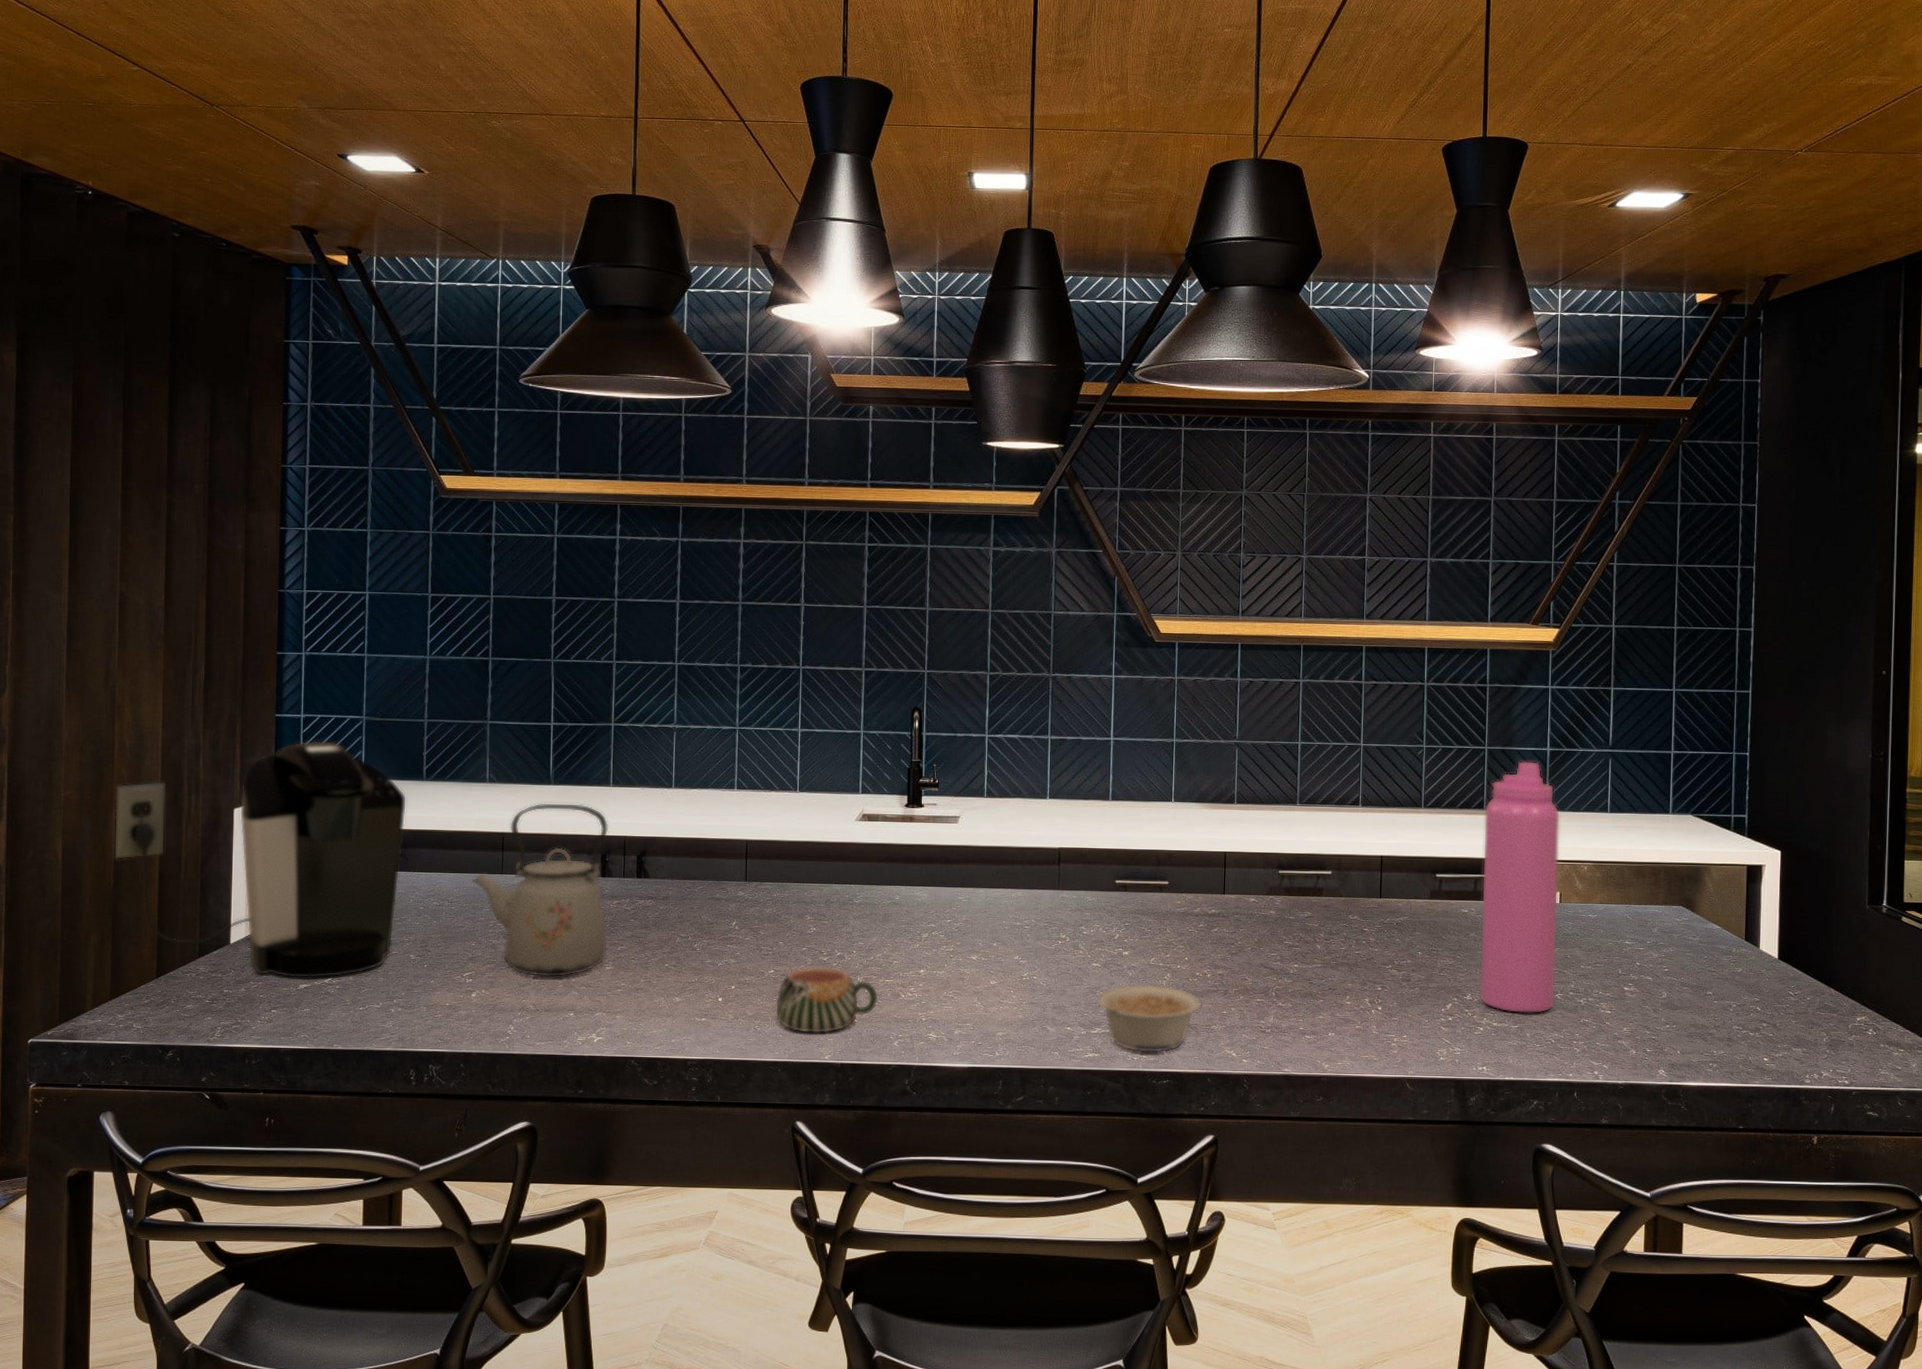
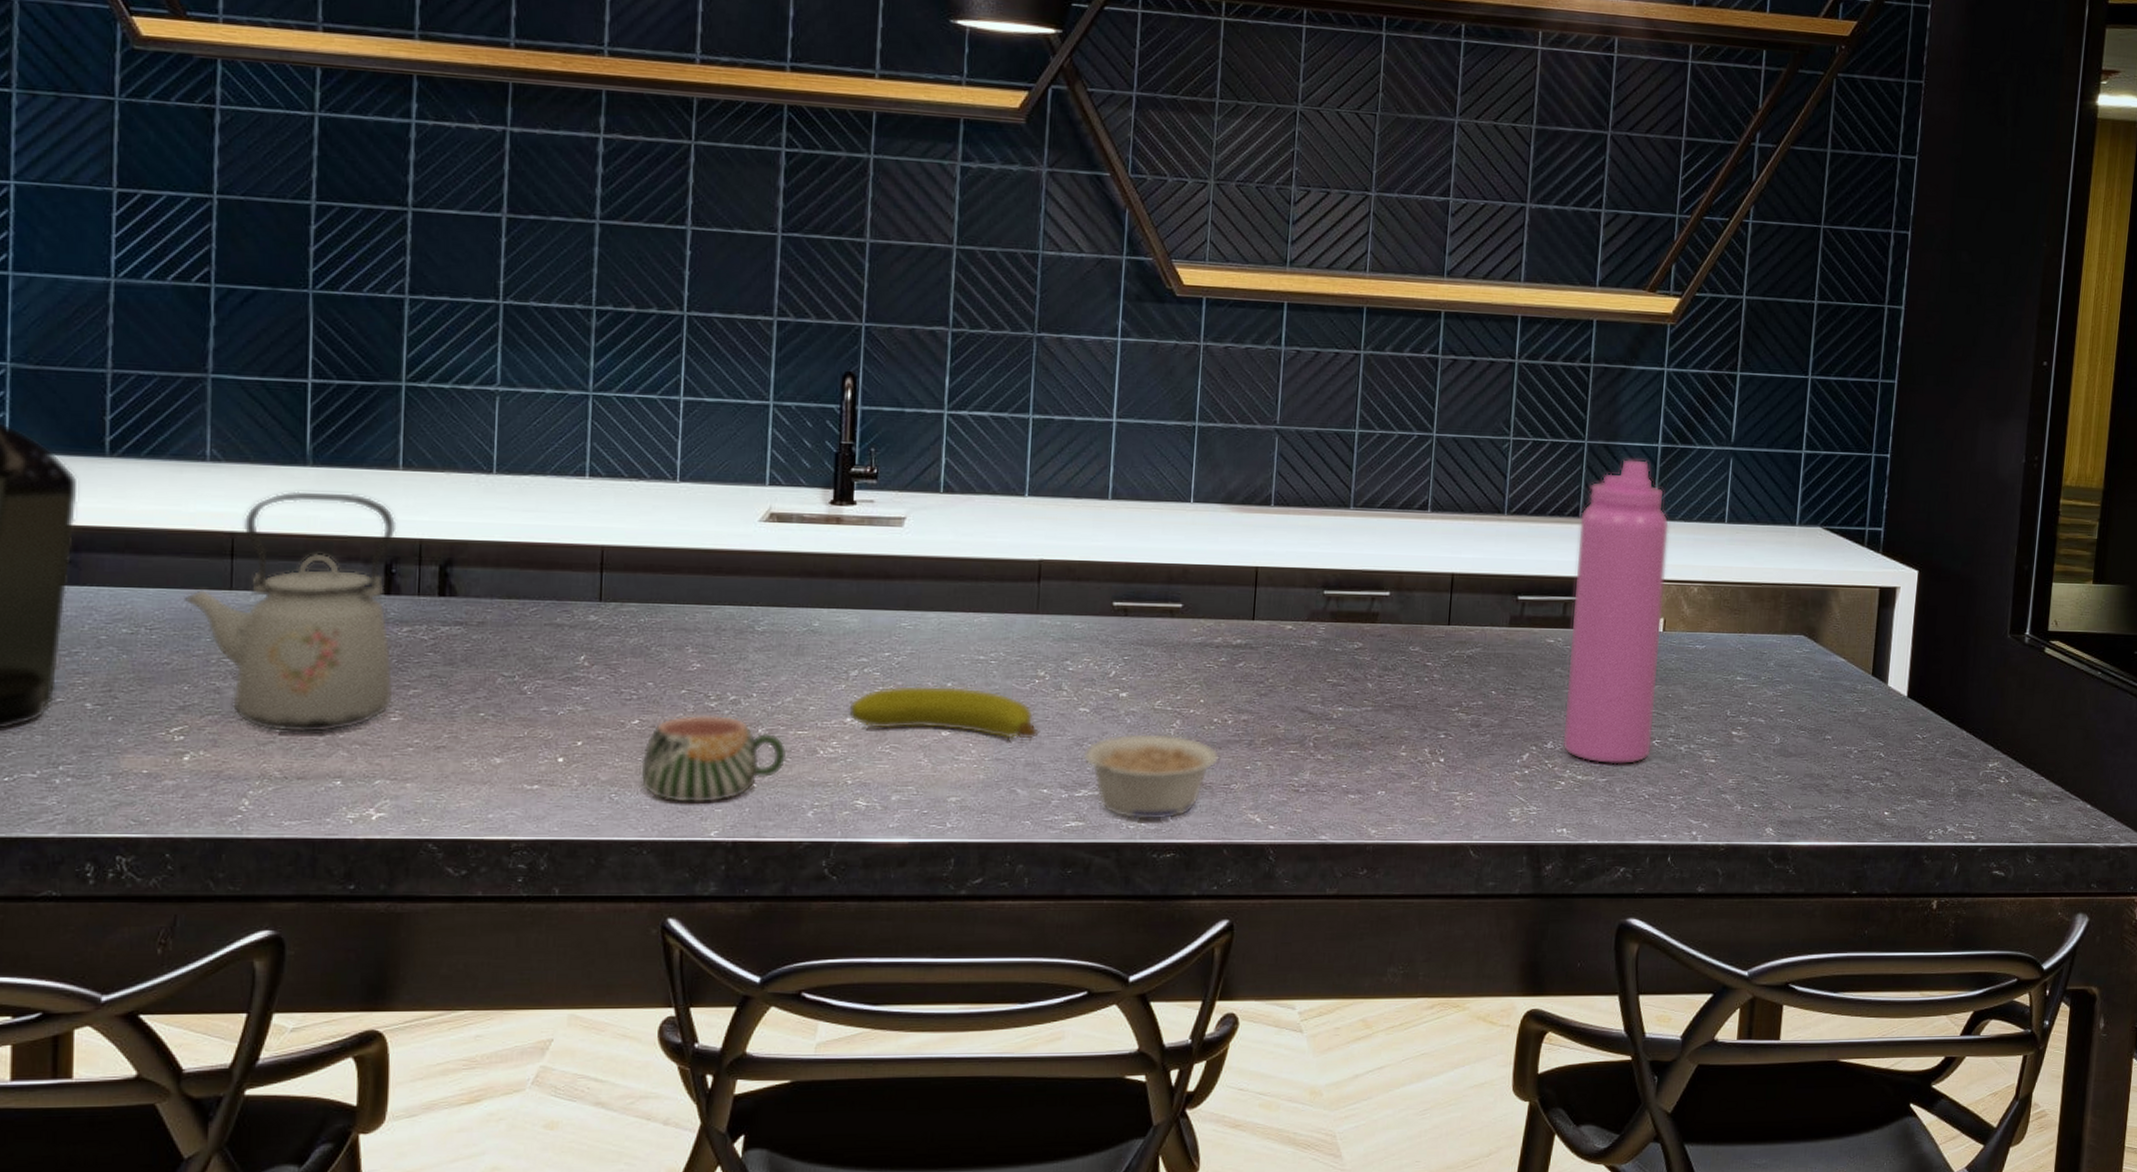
fruit: none [921,945,1063,988] -> present [847,685,1039,739]

